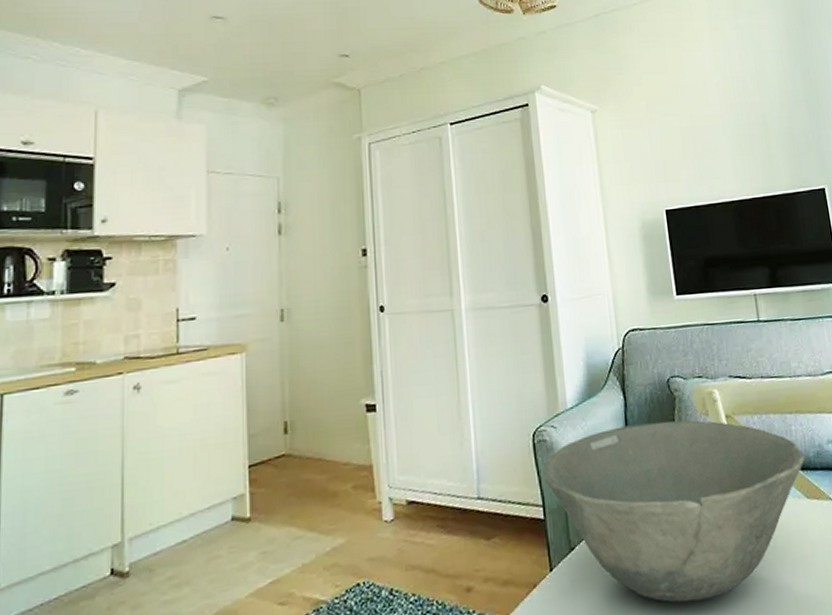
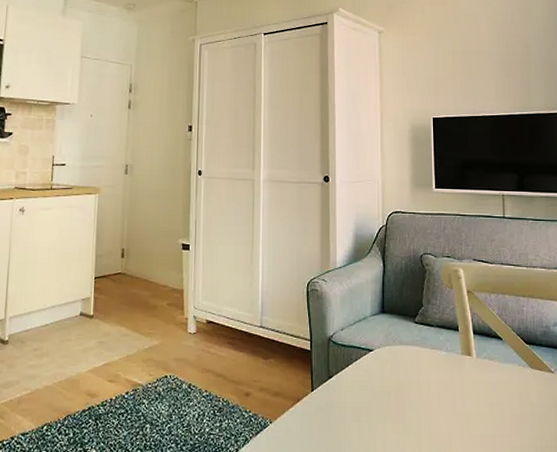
bowl: present [543,420,805,603] -> none [313,288,533,434]

